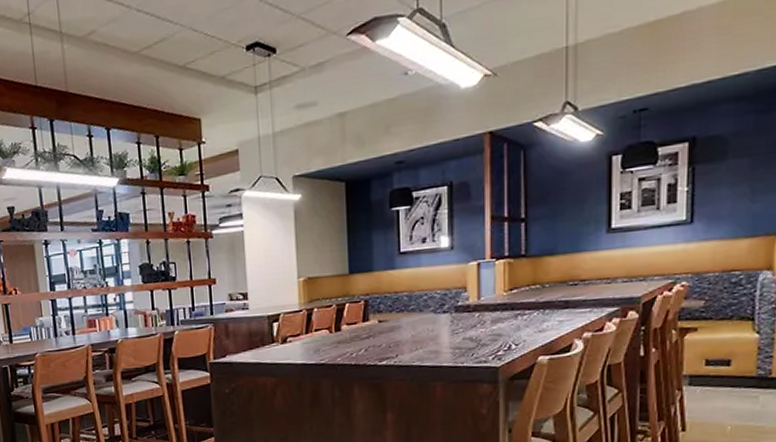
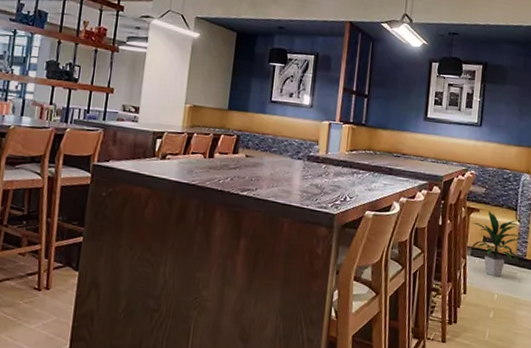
indoor plant: none [688,327,761,406] -> present [471,211,520,277]

